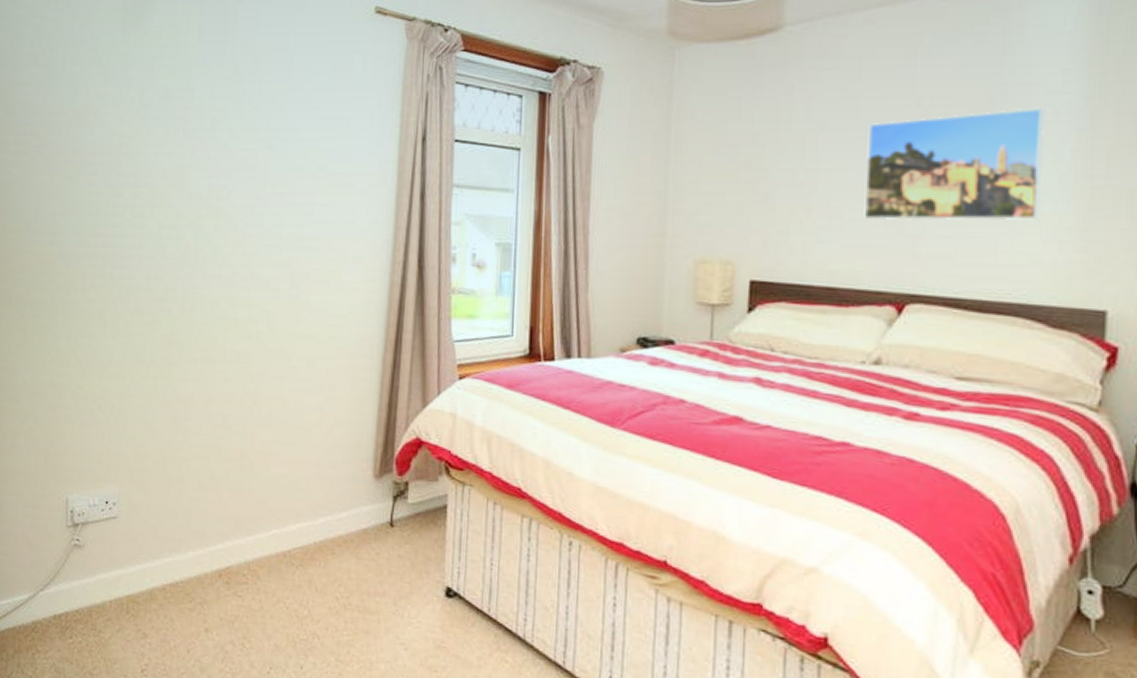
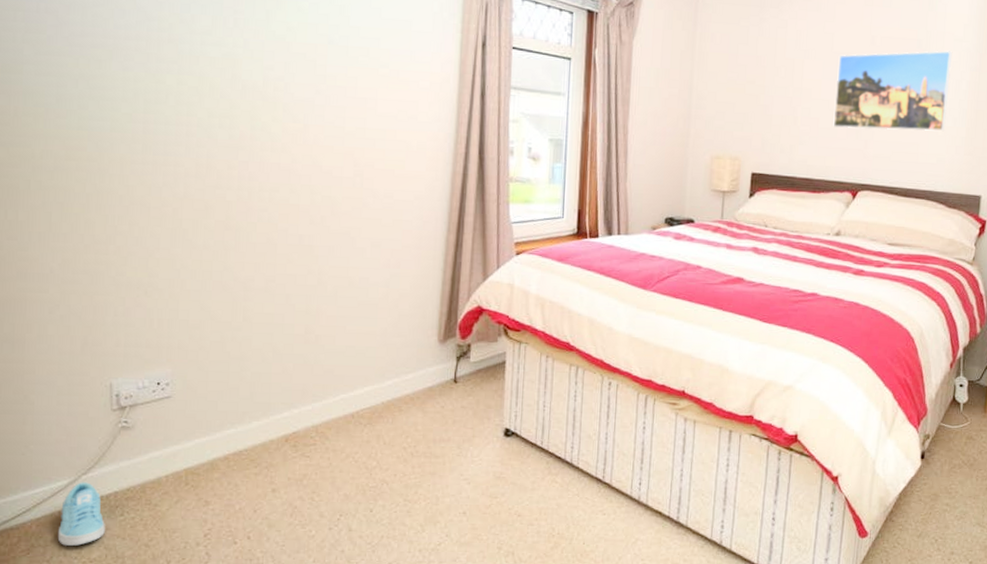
sneaker: none [17,598,57,665] -> present [57,482,105,546]

